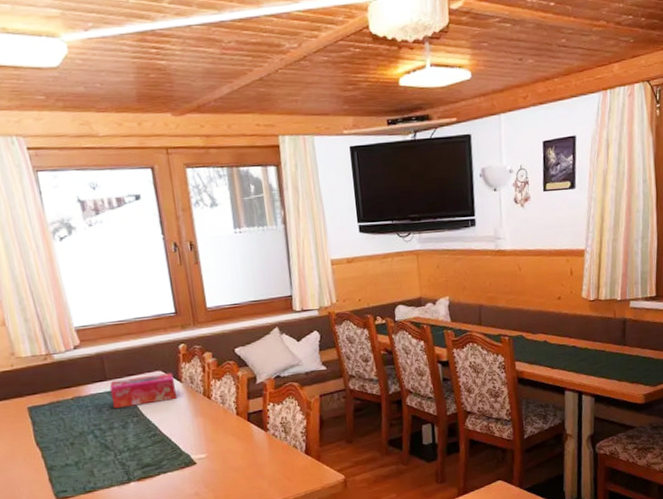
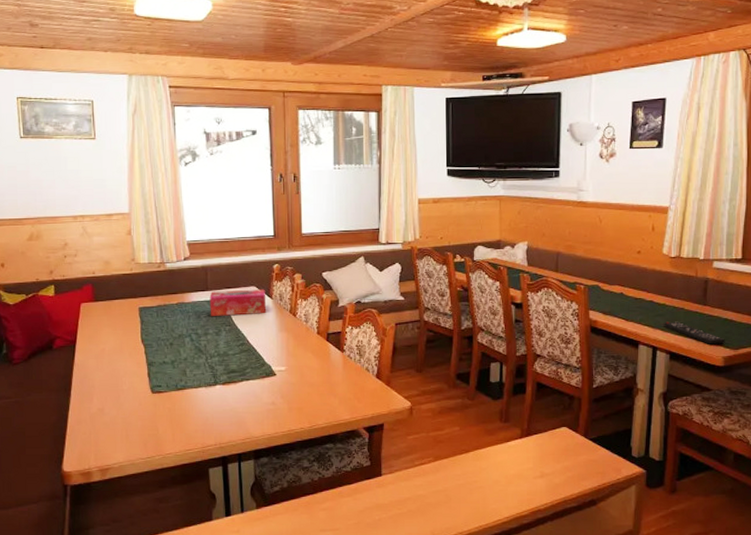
remote control: none [586,364,645,384] -> present [663,321,725,344]

